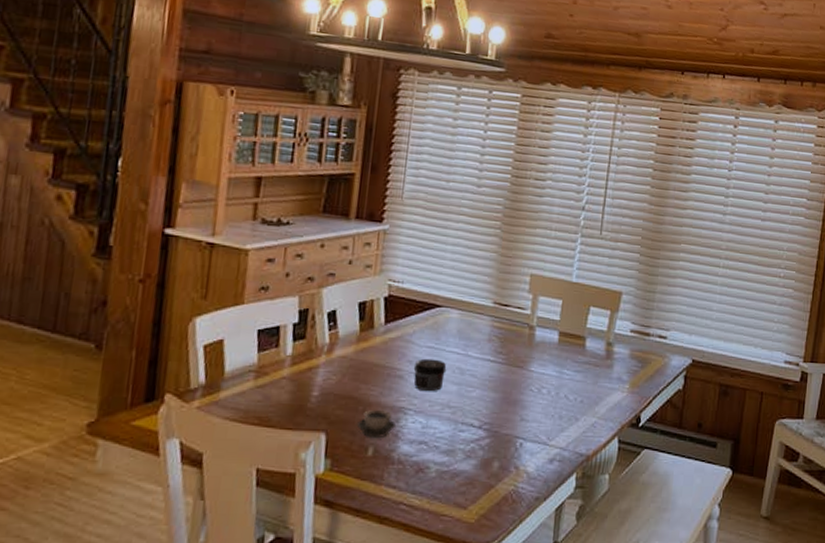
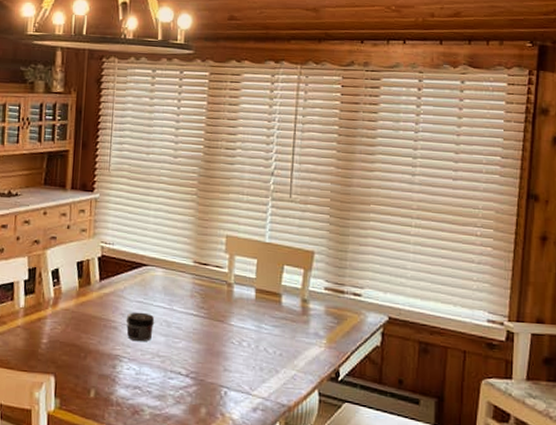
cup: present [356,409,395,437] -> none [79,356,113,381]

